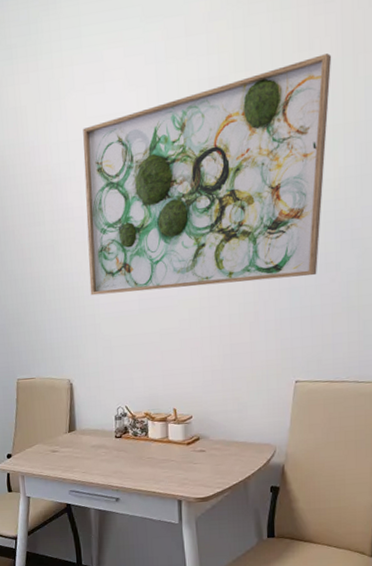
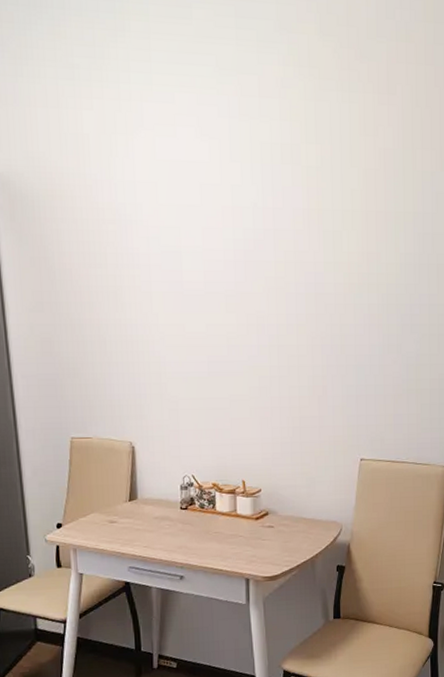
wall art: present [83,53,332,296] -> none [151,142,394,356]

